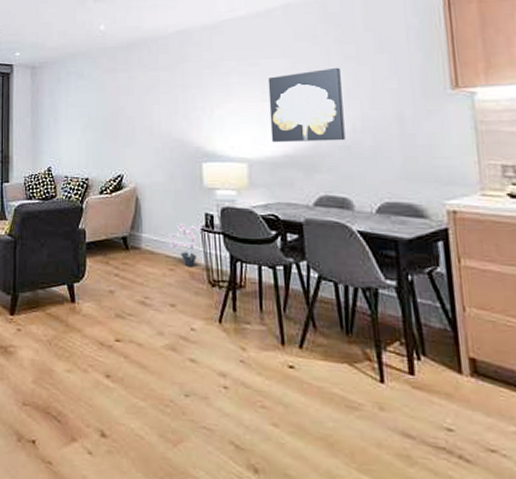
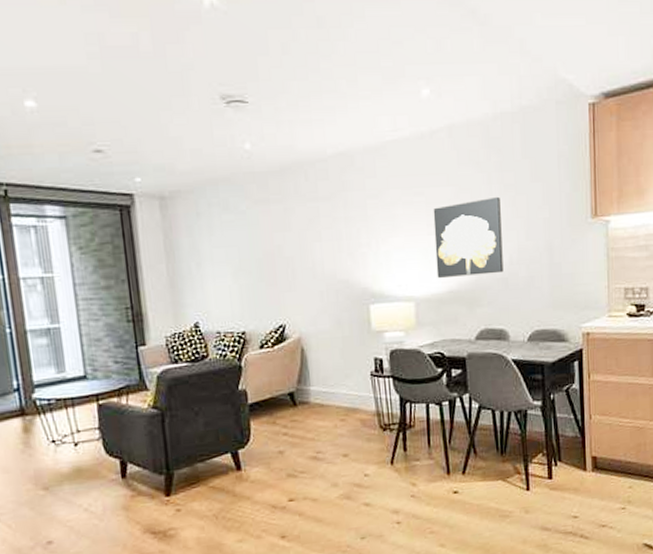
potted plant: present [166,223,202,268] -> none [335,368,372,415]

